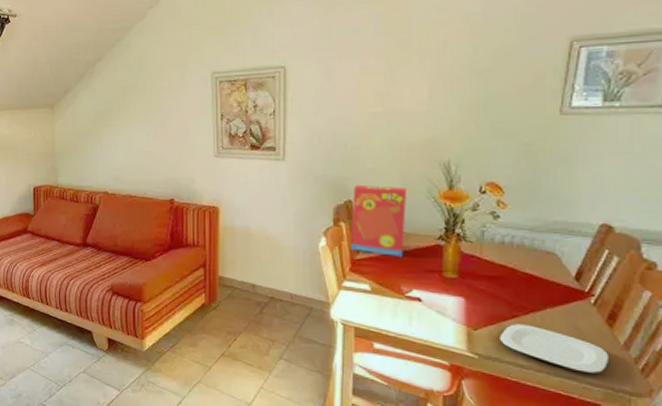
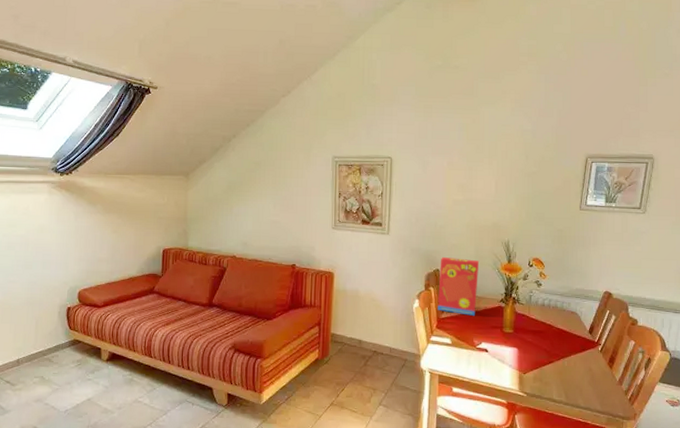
plate: present [500,324,608,374] -> none [541,368,609,405]

